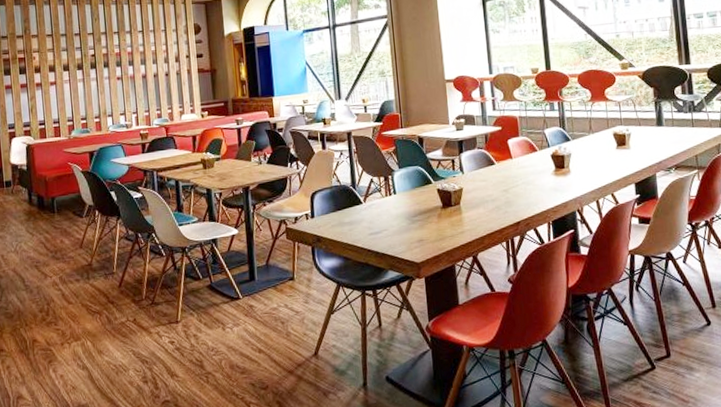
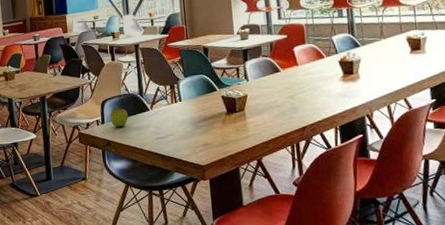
fruit: none [320,198,340,223] -> present [110,106,128,128]

